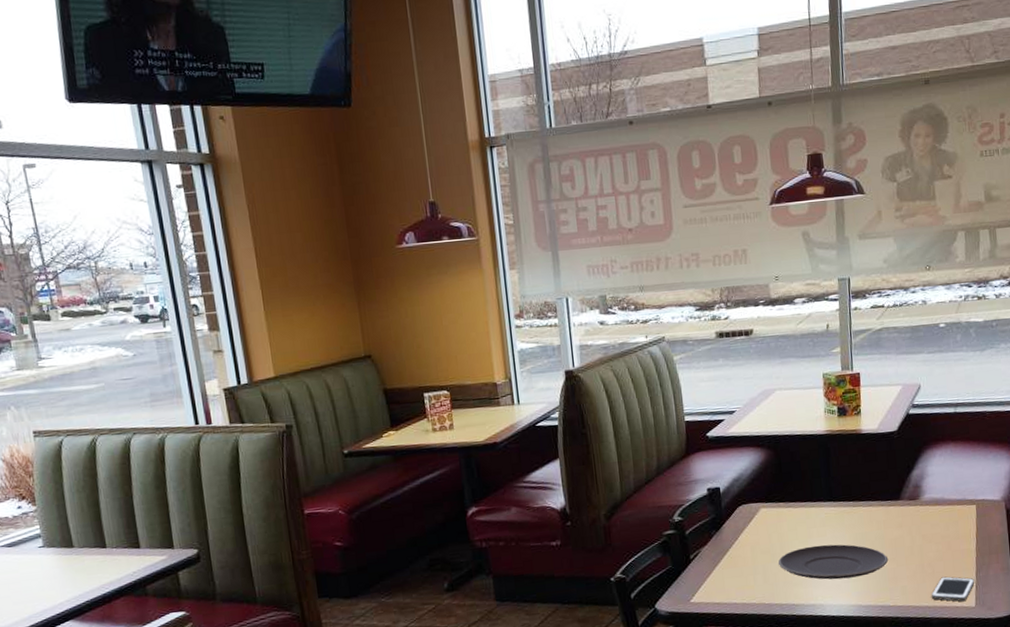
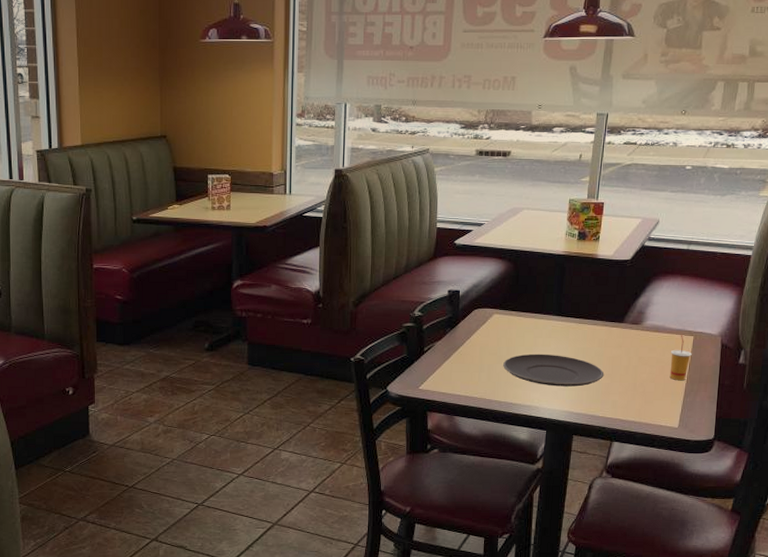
cell phone: present [931,576,975,602] -> none [638,397,682,421]
drinking cup: none [954,505,977,555] -> present [669,335,692,381]

